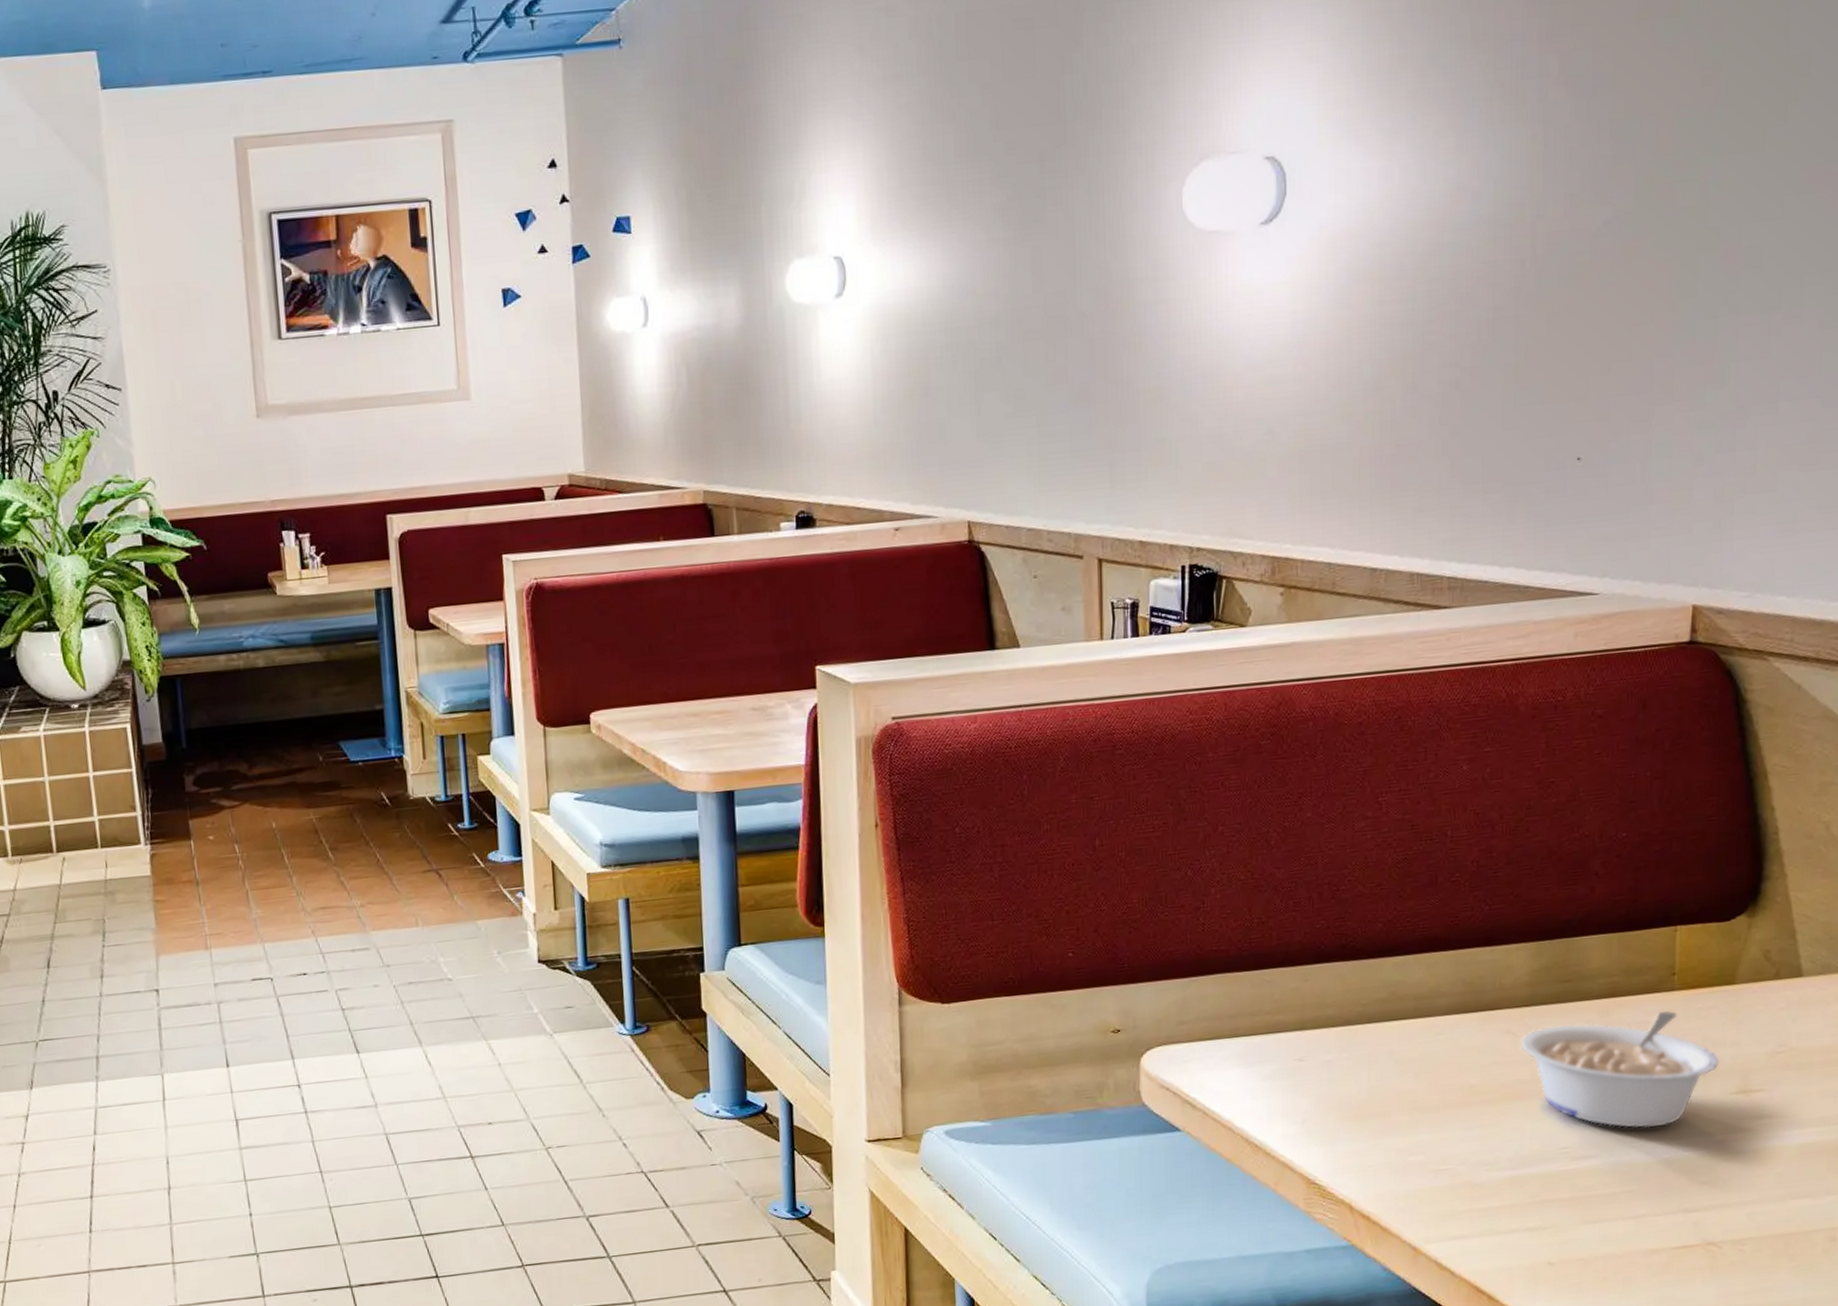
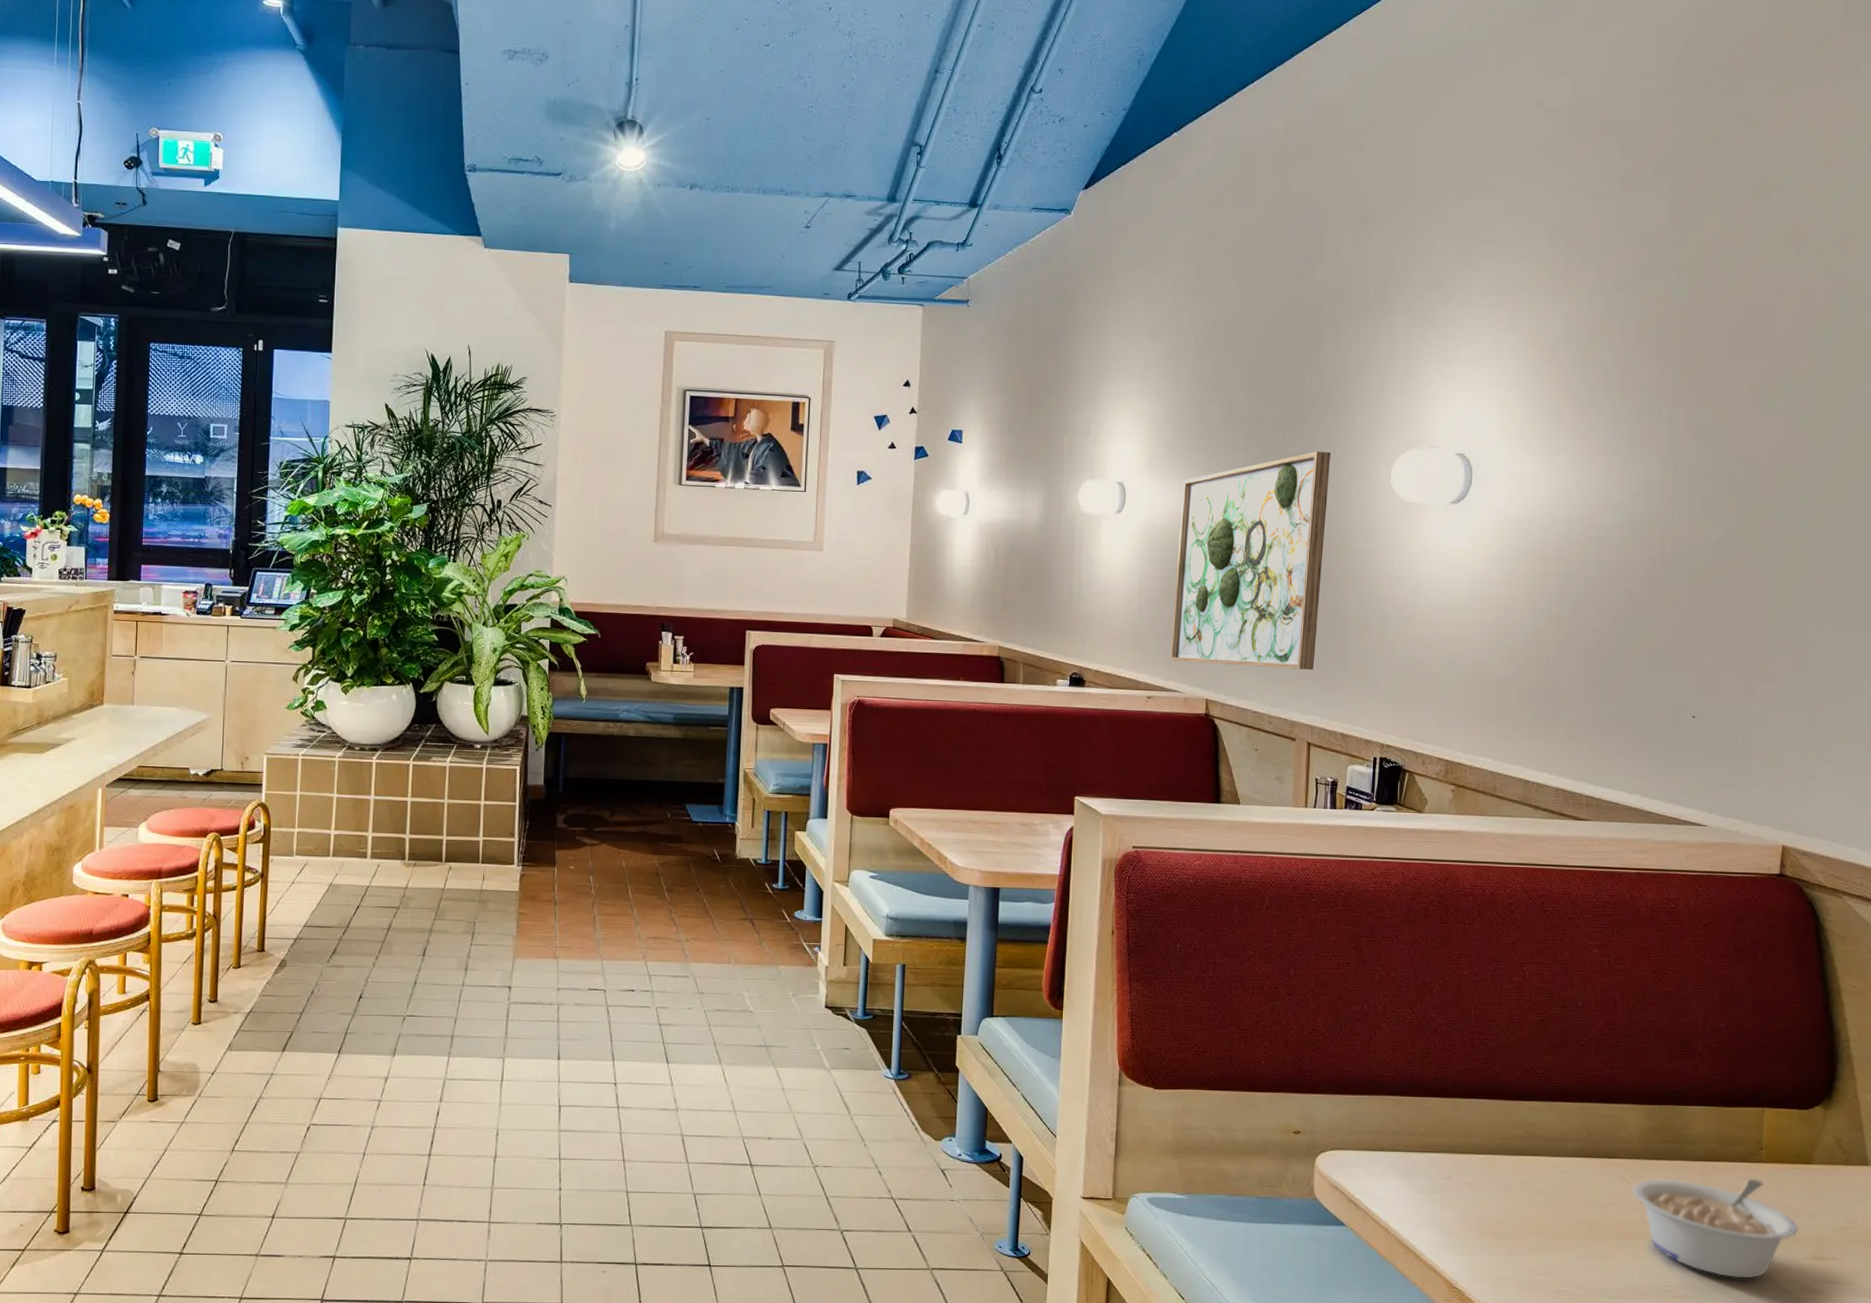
wall art: none [917,178,1104,480] -> present [1170,451,1331,670]

